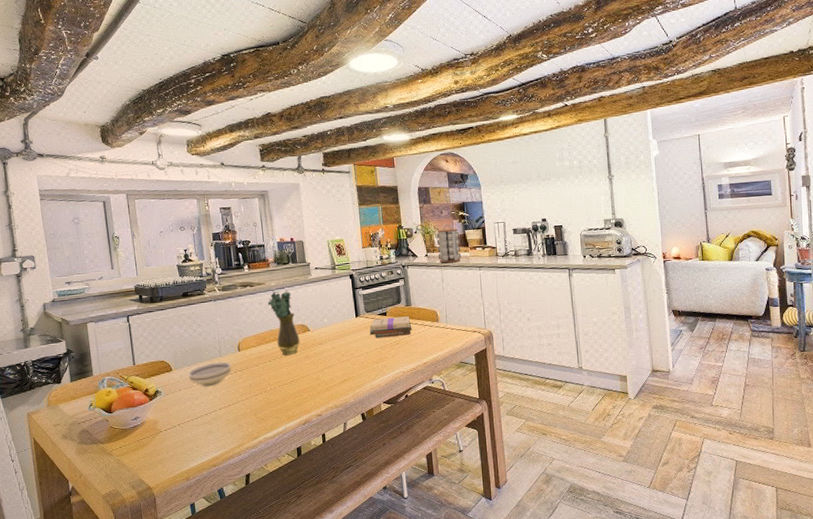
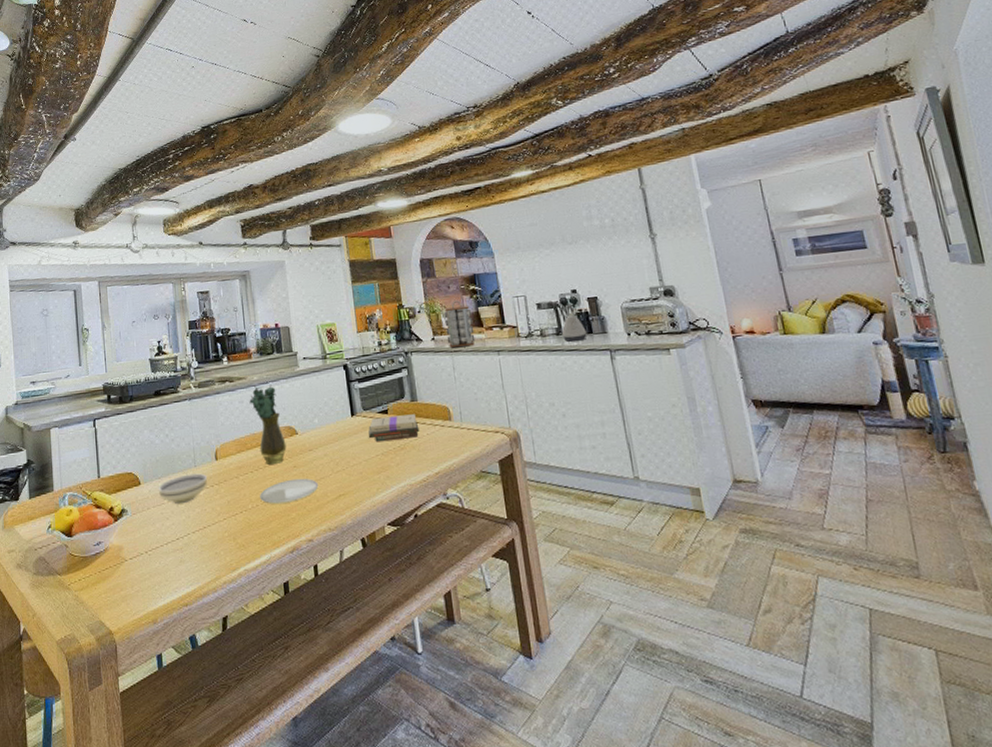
plate: none [276,366,327,387] -> present [259,478,319,505]
kettle: none [531,230,552,262] -> present [561,304,587,343]

